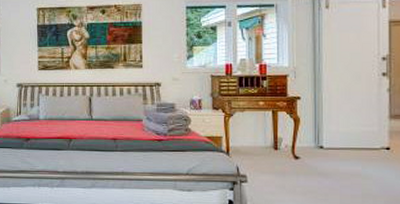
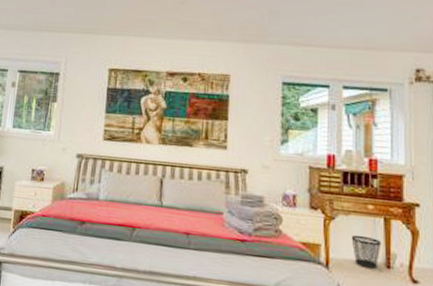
wastebasket: none [246,126,271,151] -> present [351,234,382,269]

